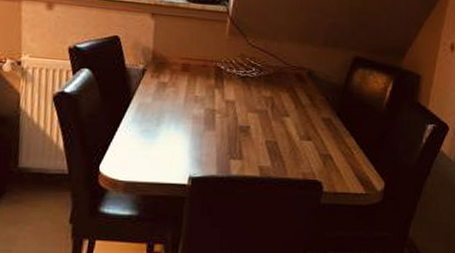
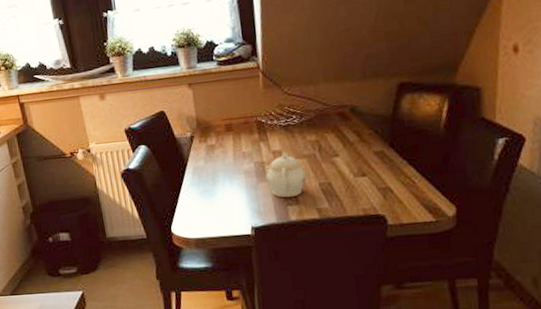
teapot: none [213,103,256,151] -> present [265,152,307,198]

